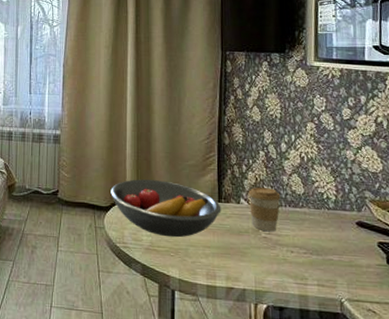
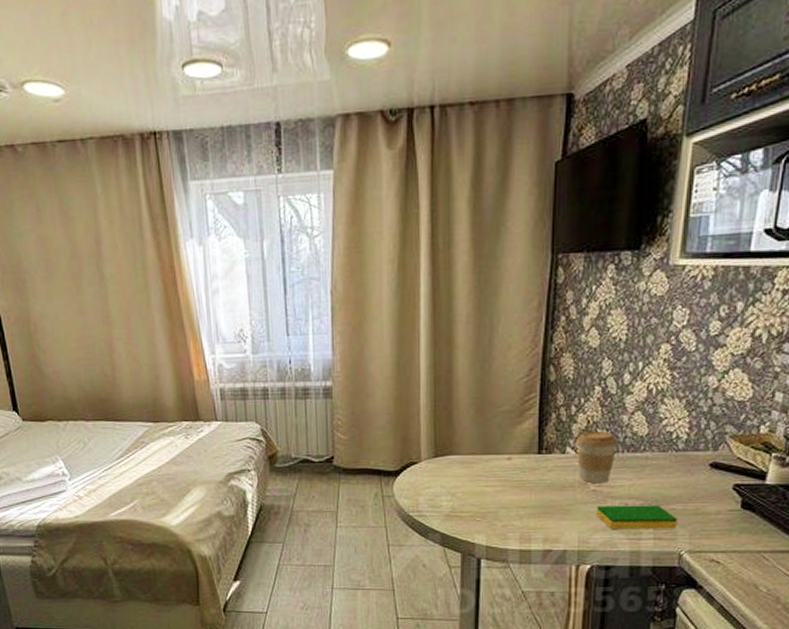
fruit bowl: present [111,179,221,238] -> none [400,433,542,500]
dish sponge: none [268,251,336,278] -> present [597,504,677,530]

